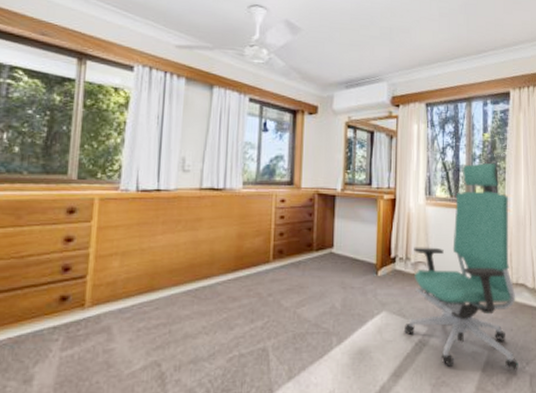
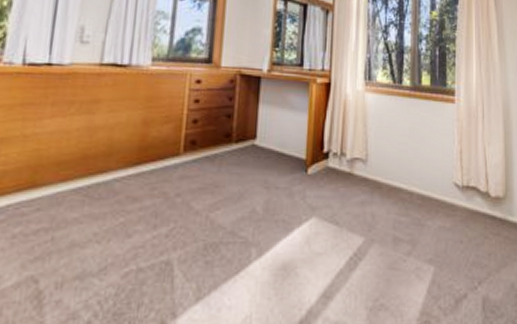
chair: present [404,163,519,372] -> none [337,44,469,293]

